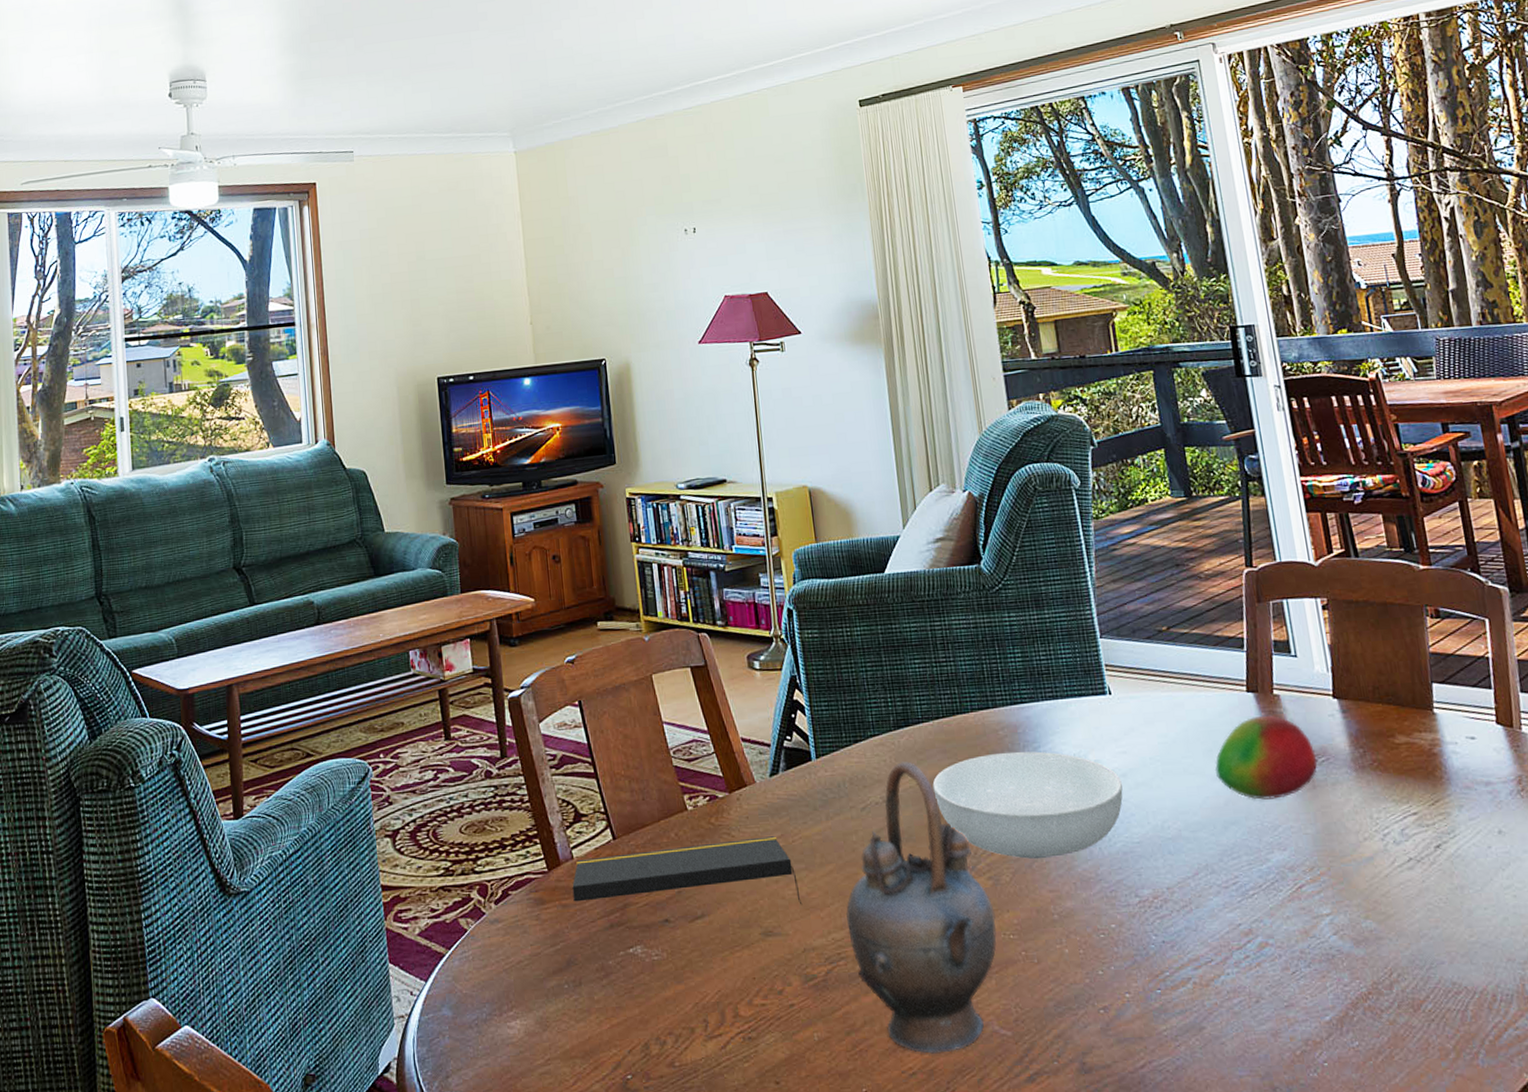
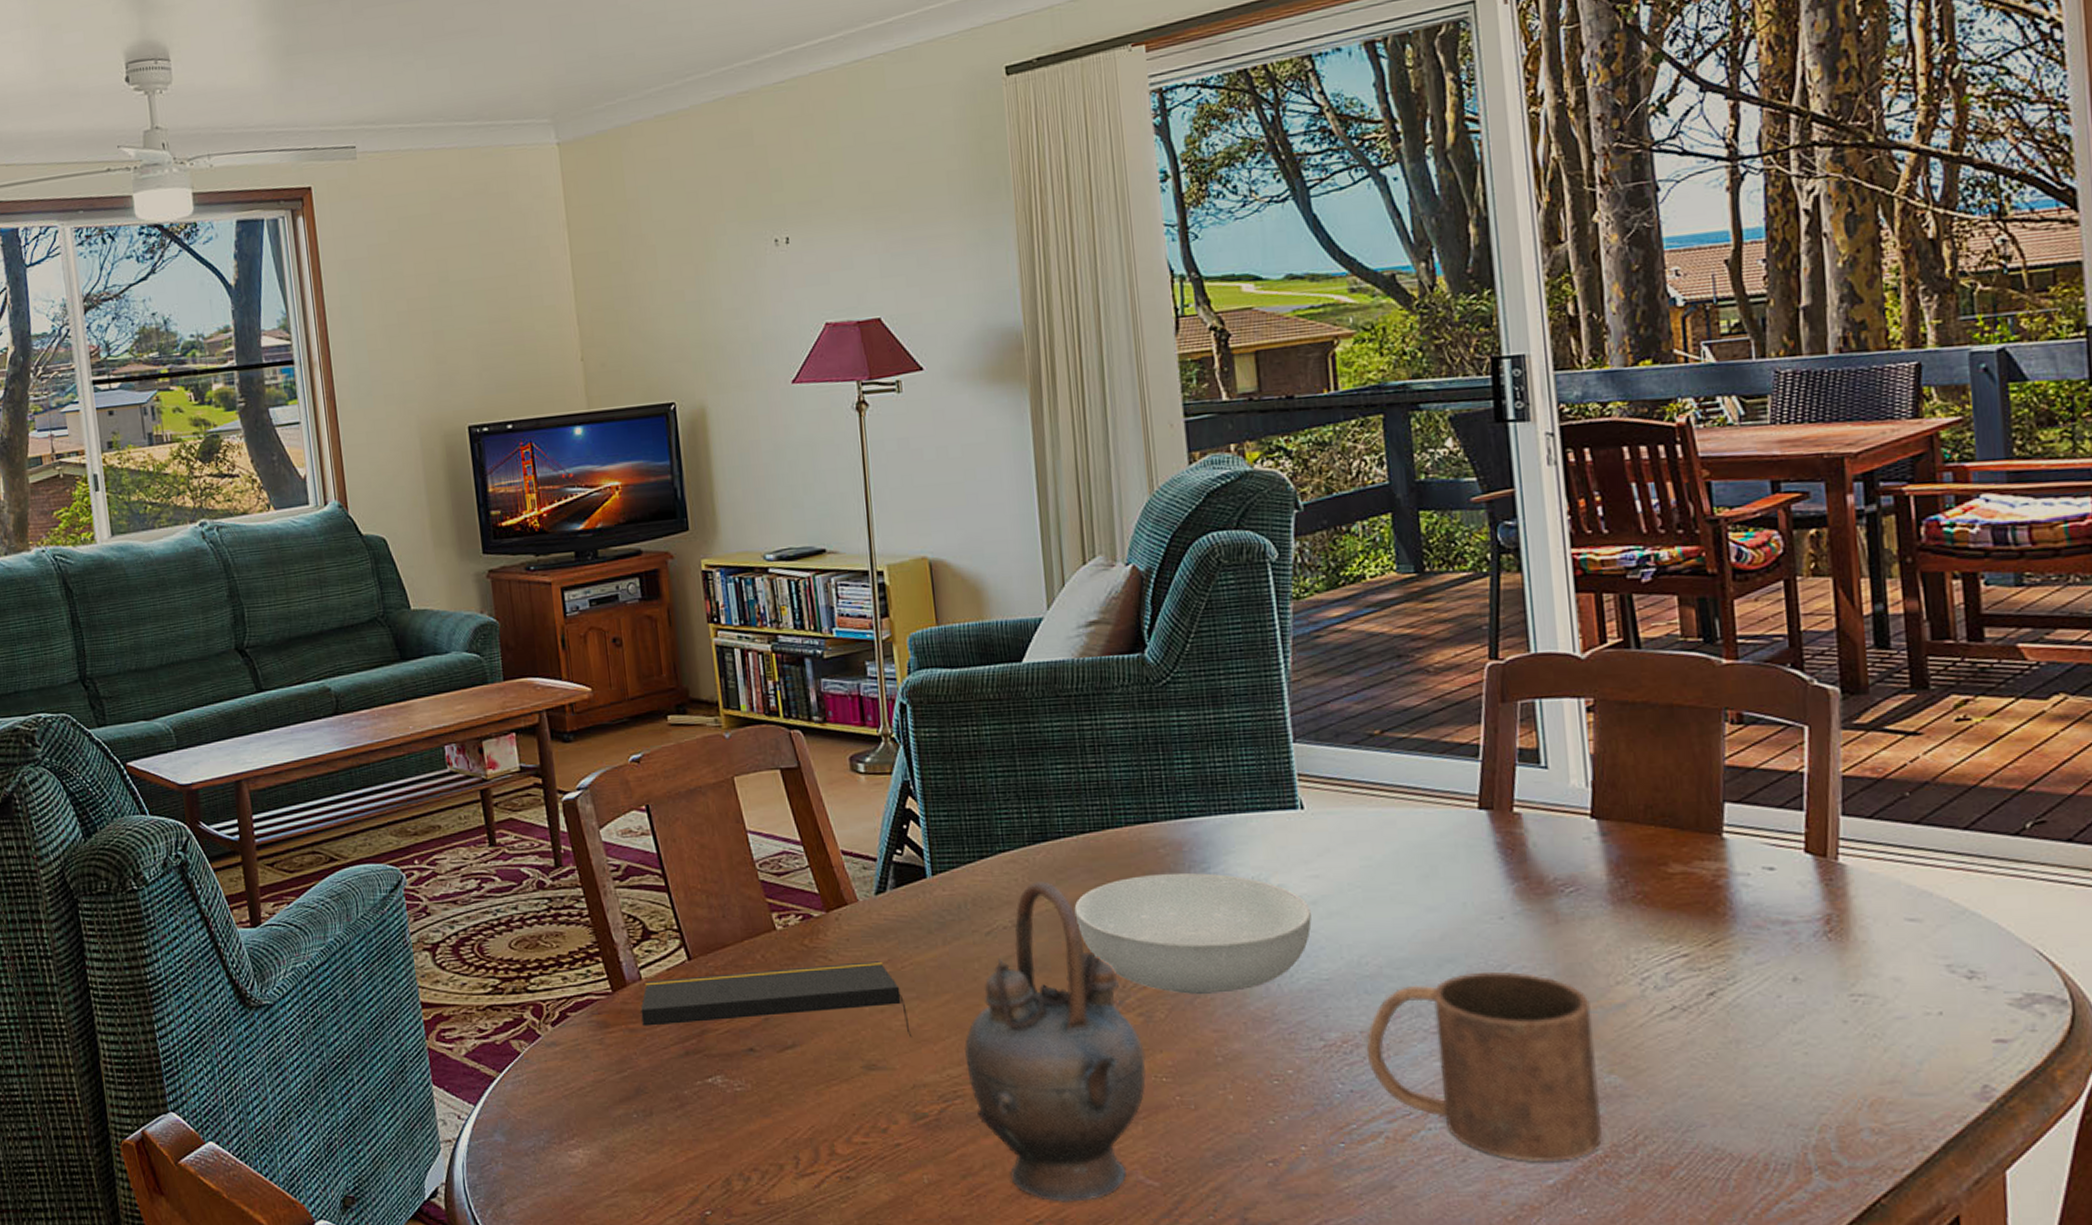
mug: none [1172,832,1365,1001] -> present [1365,971,1602,1163]
fruit: present [1214,715,1318,800] -> none [1430,836,1564,935]

